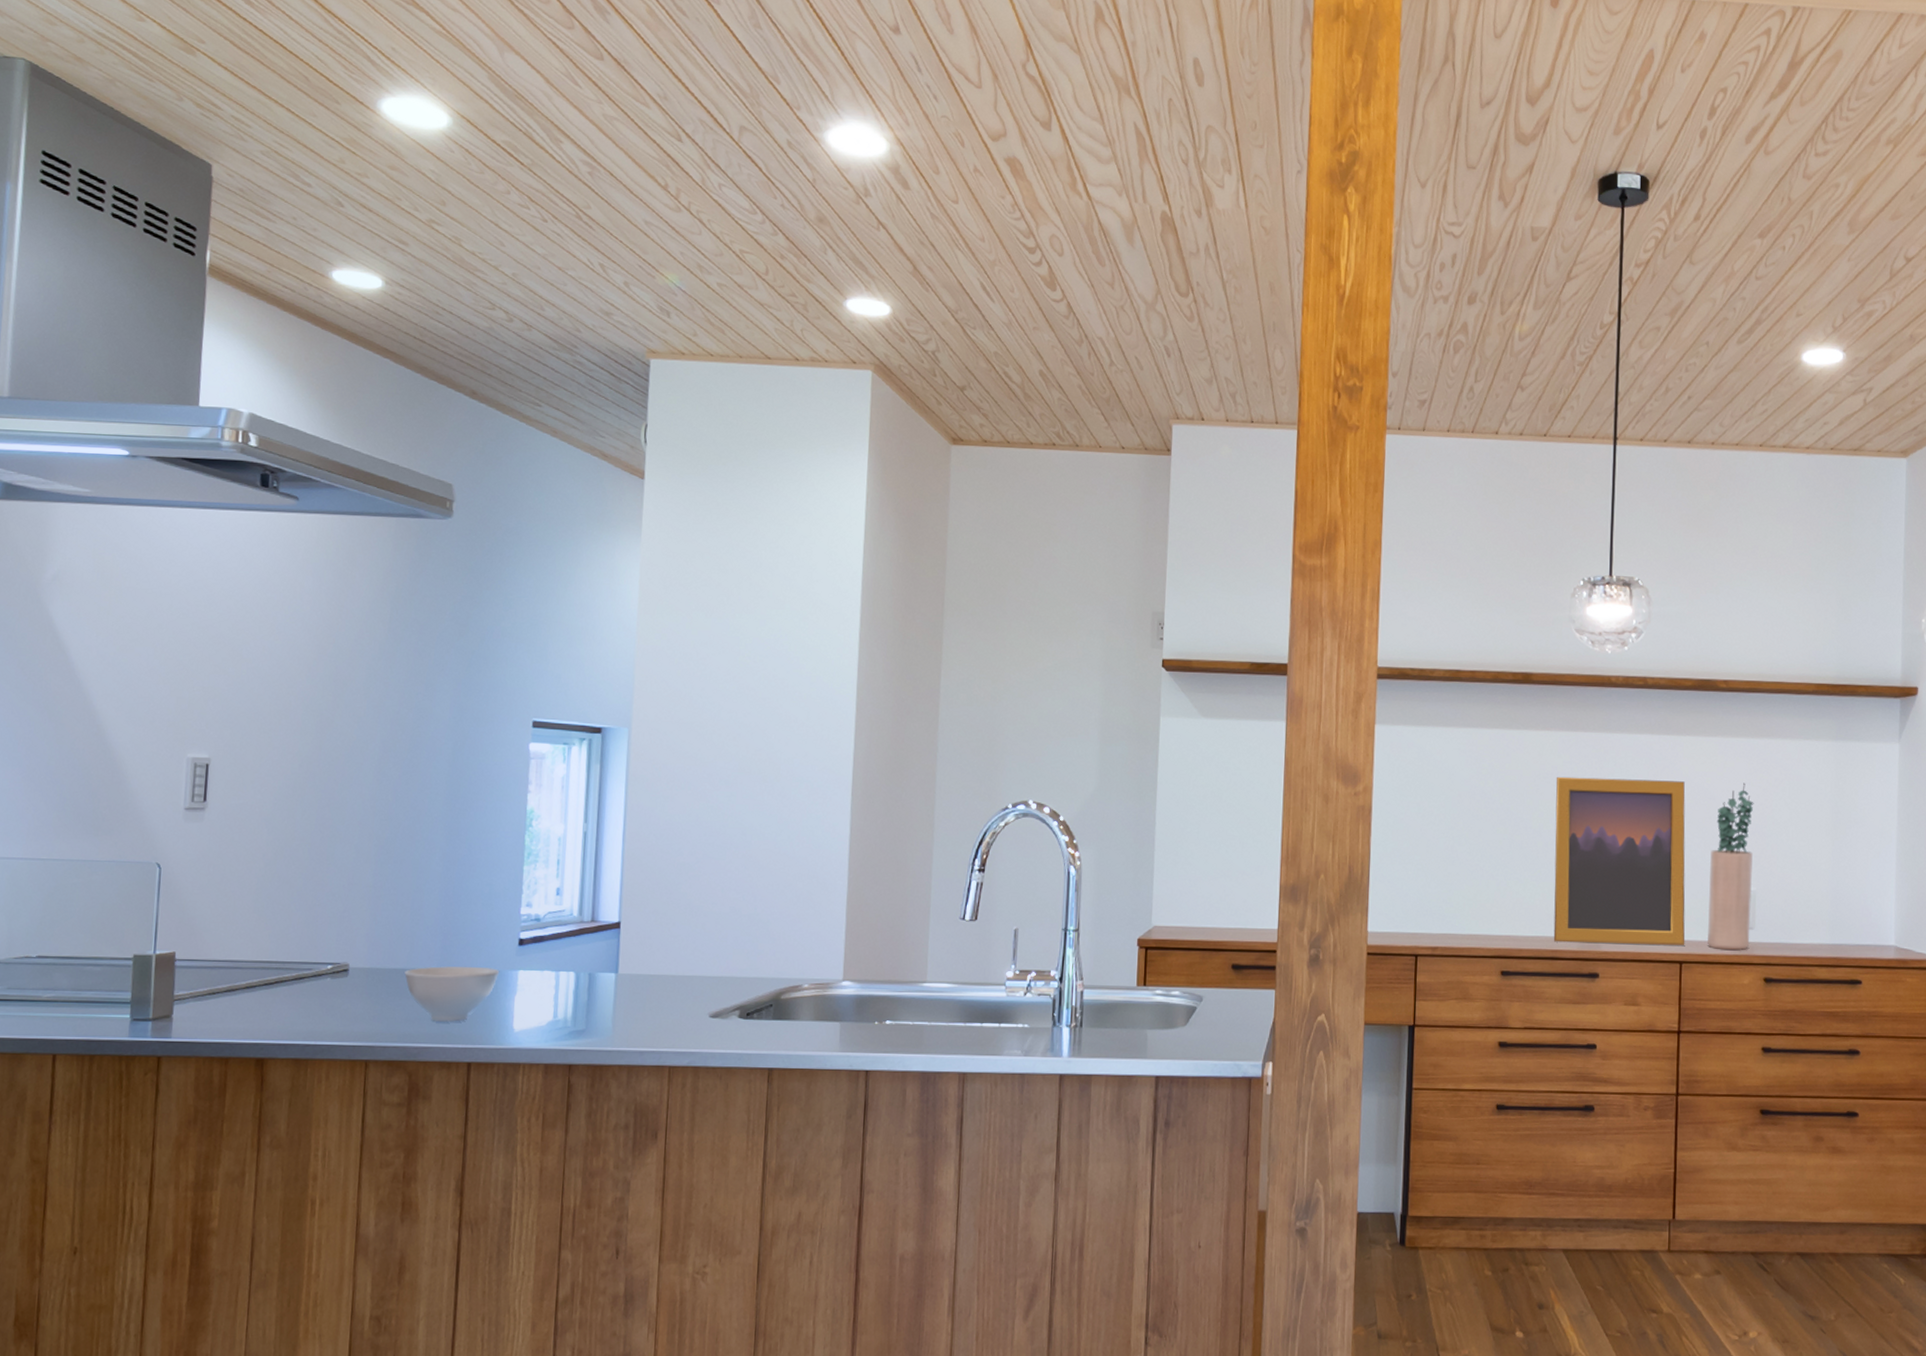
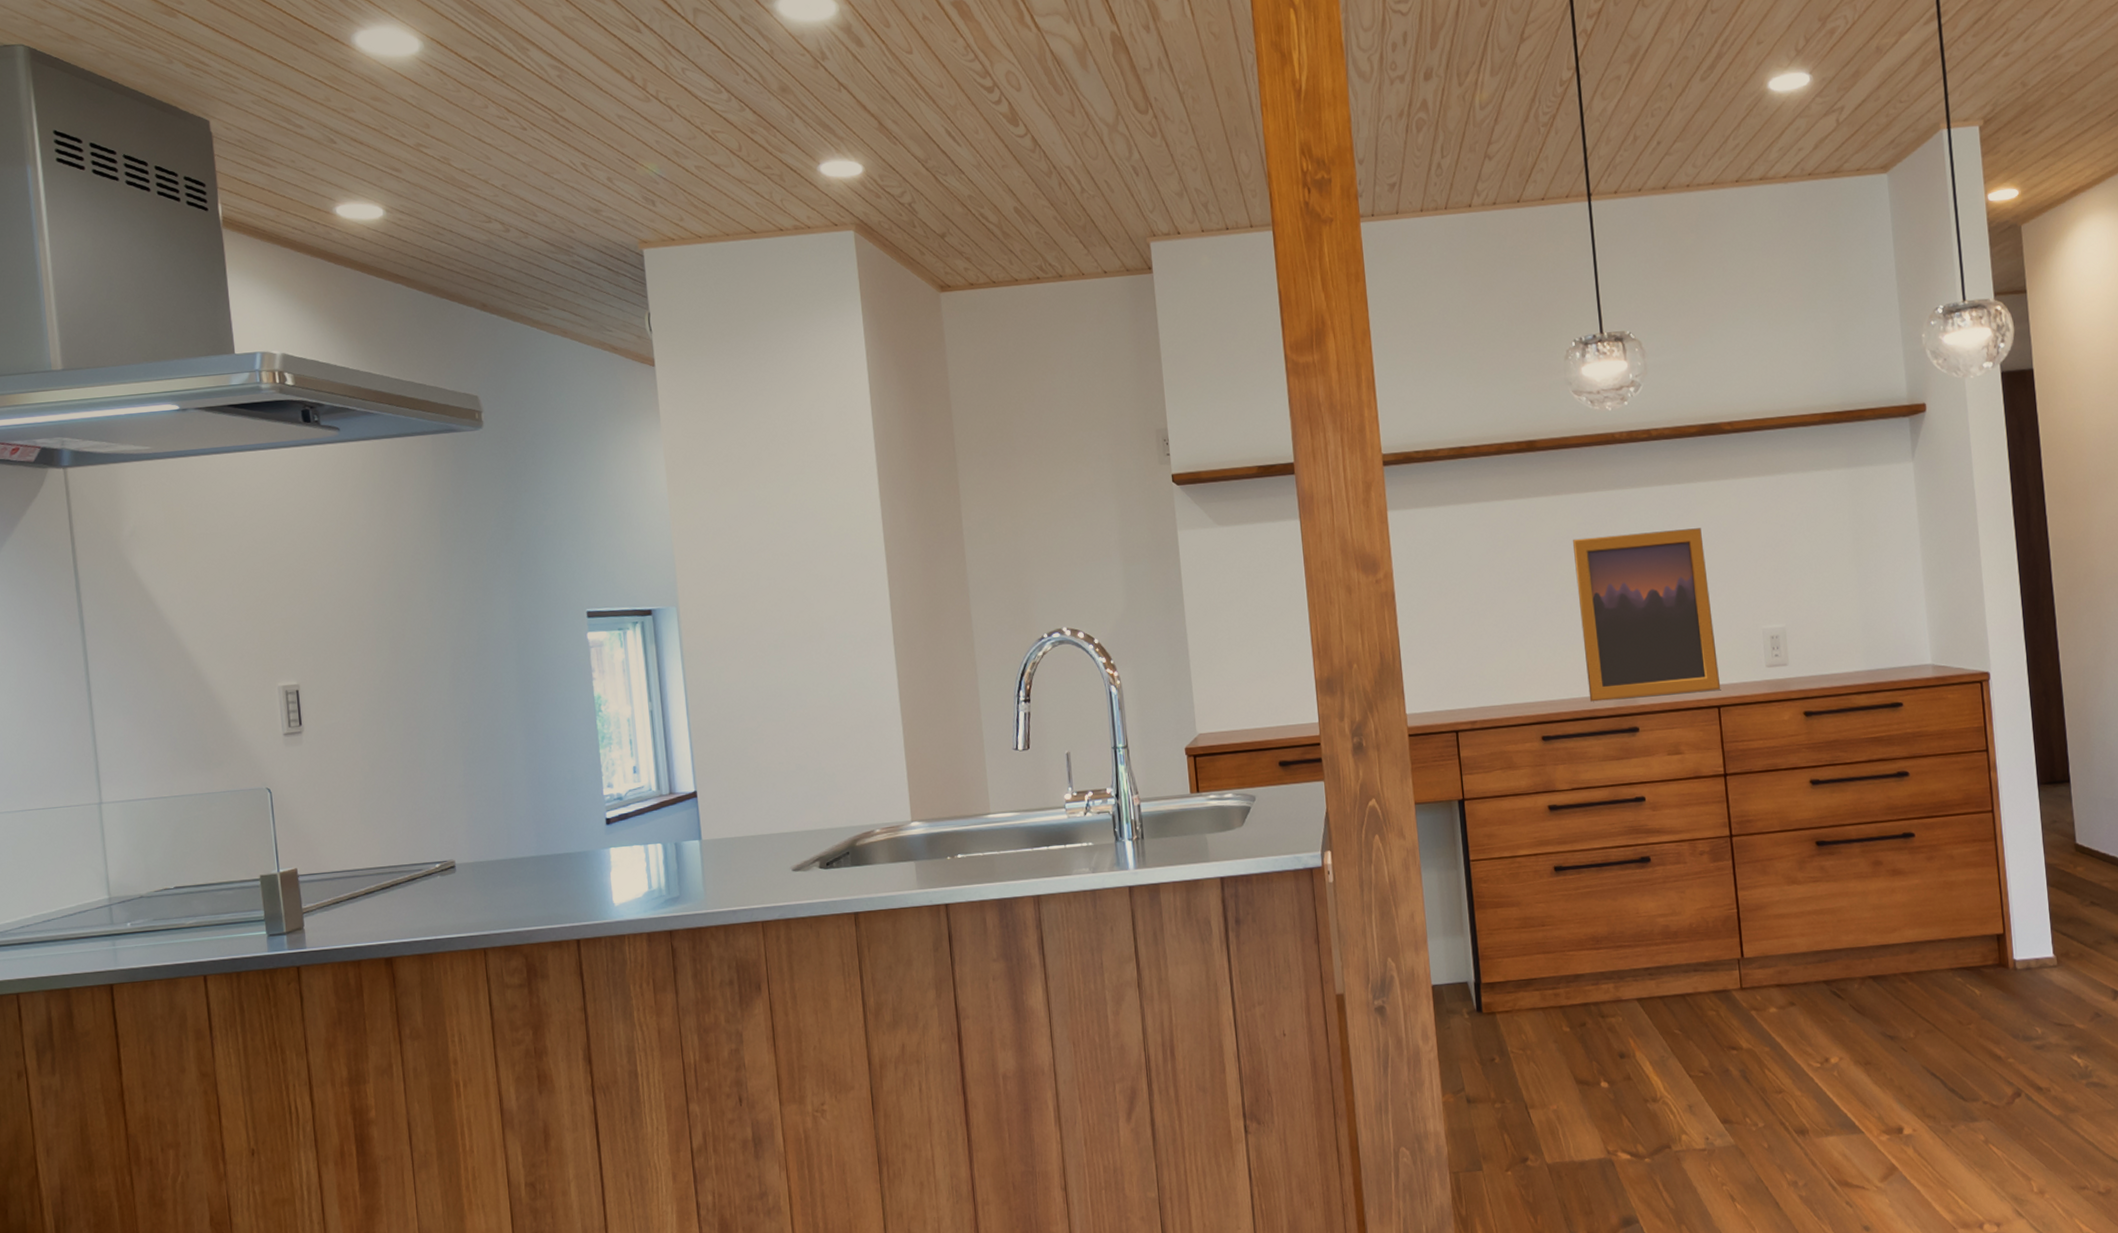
bowl: present [404,966,500,1022] -> none [506,849,593,905]
vase: present [1708,783,1754,951] -> none [1735,521,1786,690]

